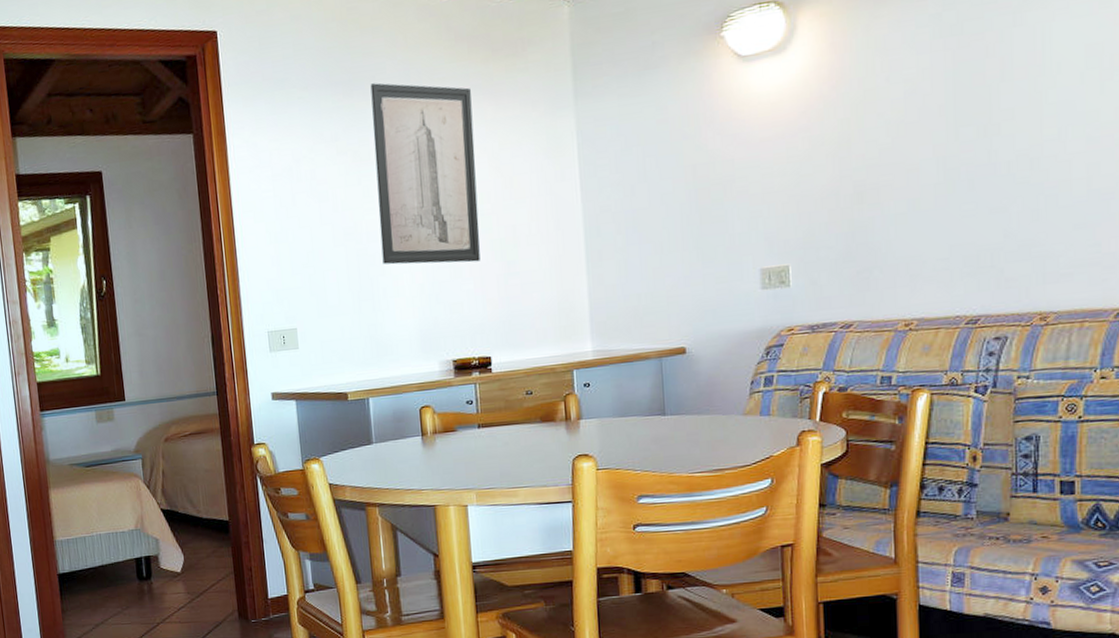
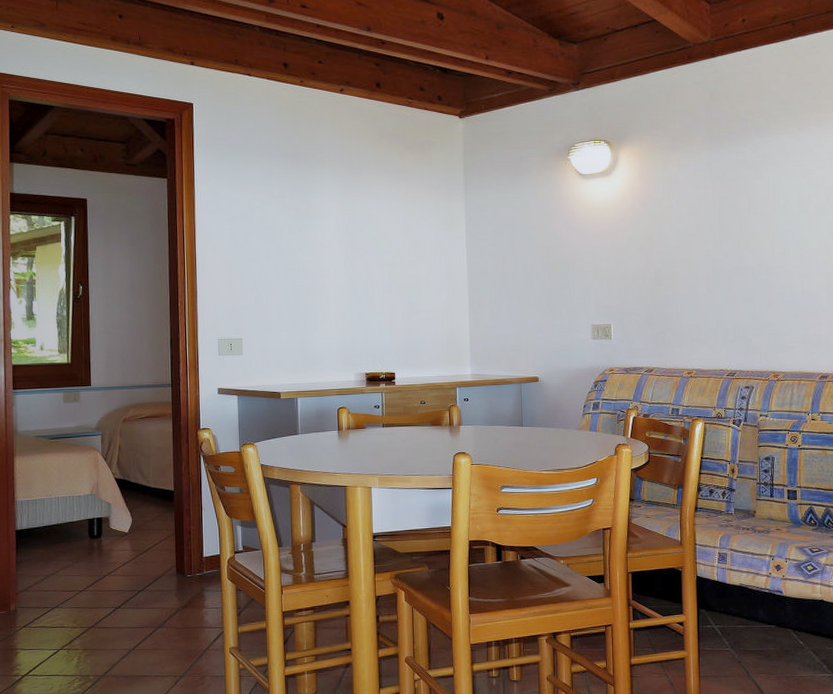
wall art: present [370,83,480,265] -> none [312,159,391,300]

